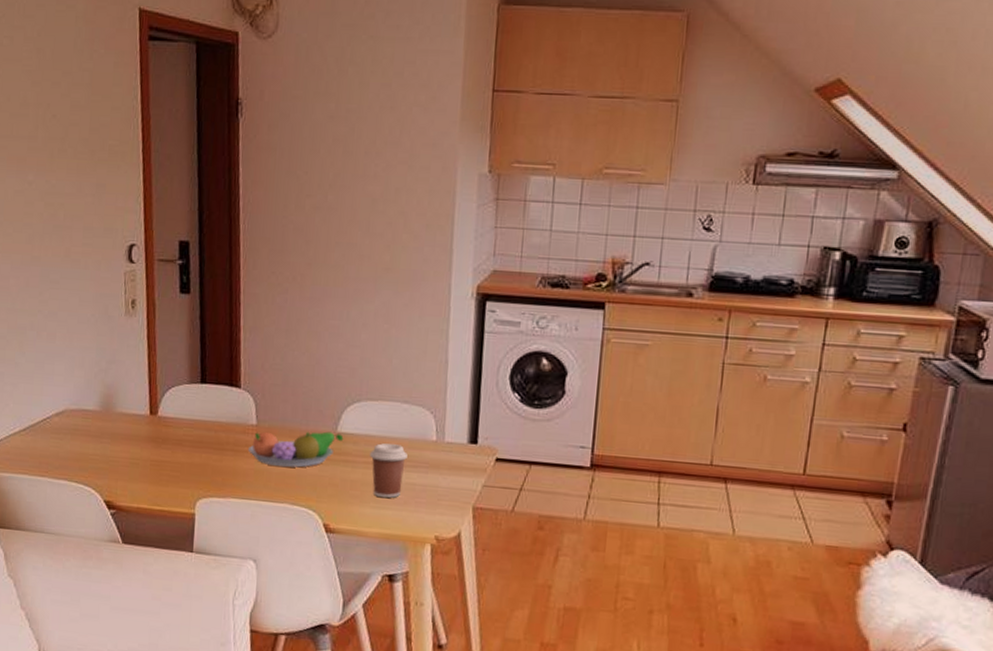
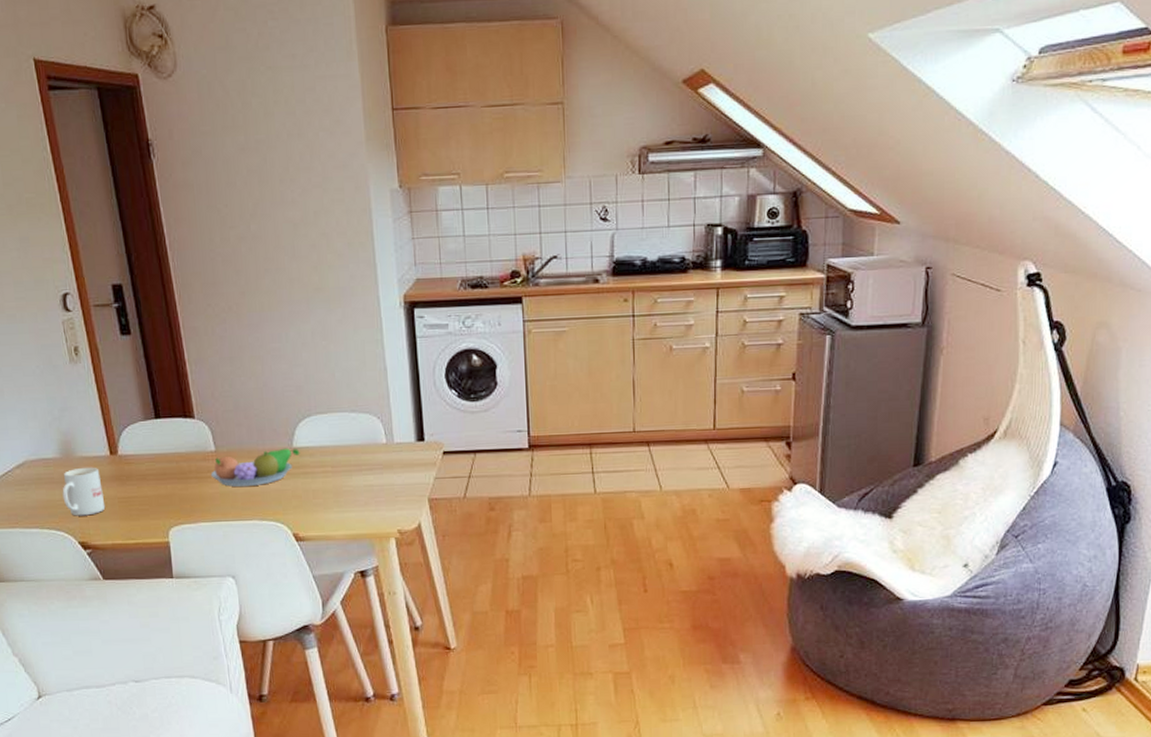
mug: none [96,423,137,475] -> present [62,467,106,516]
coffee cup: present [370,443,408,499] -> none [327,450,362,502]

